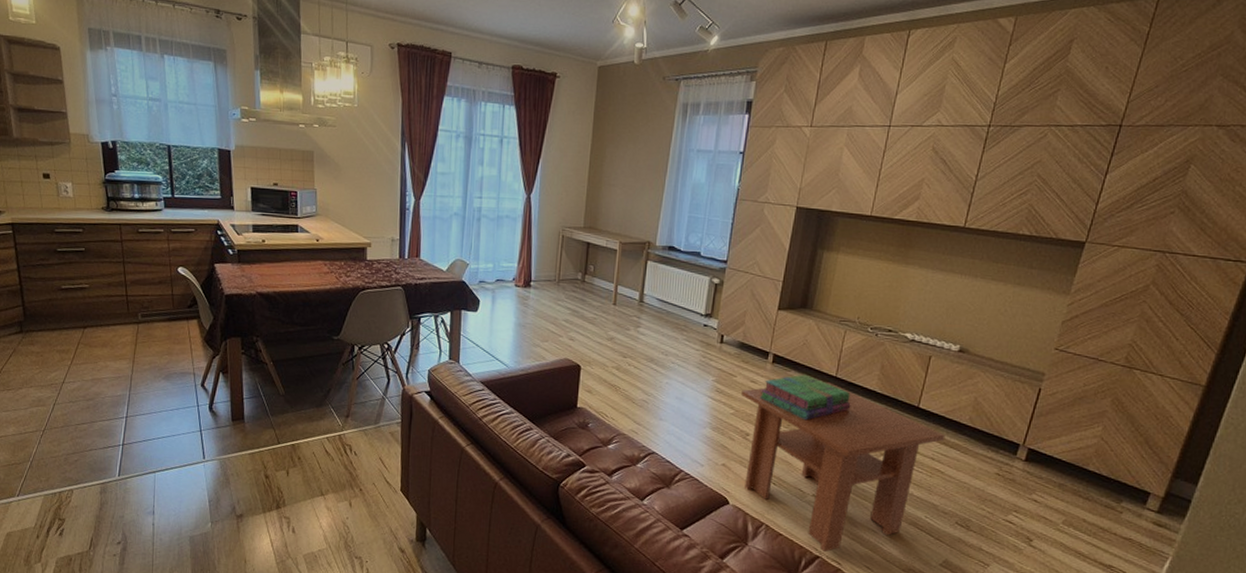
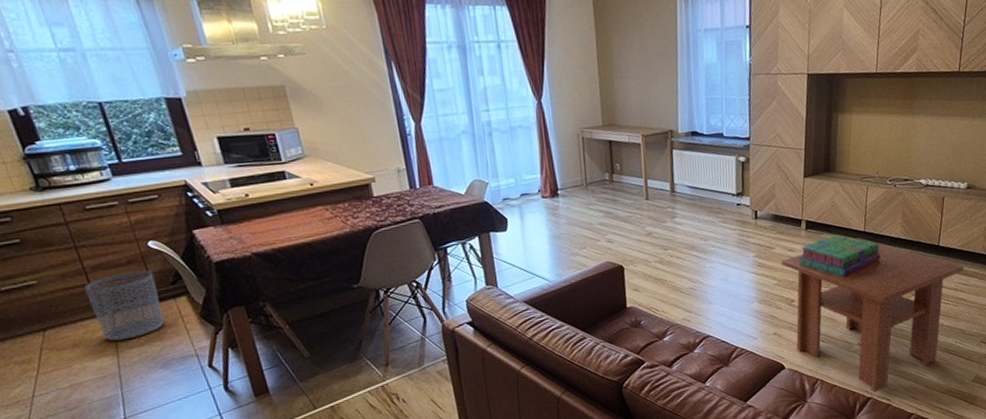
waste bin: none [122,290,177,349] -> present [85,270,165,342]

